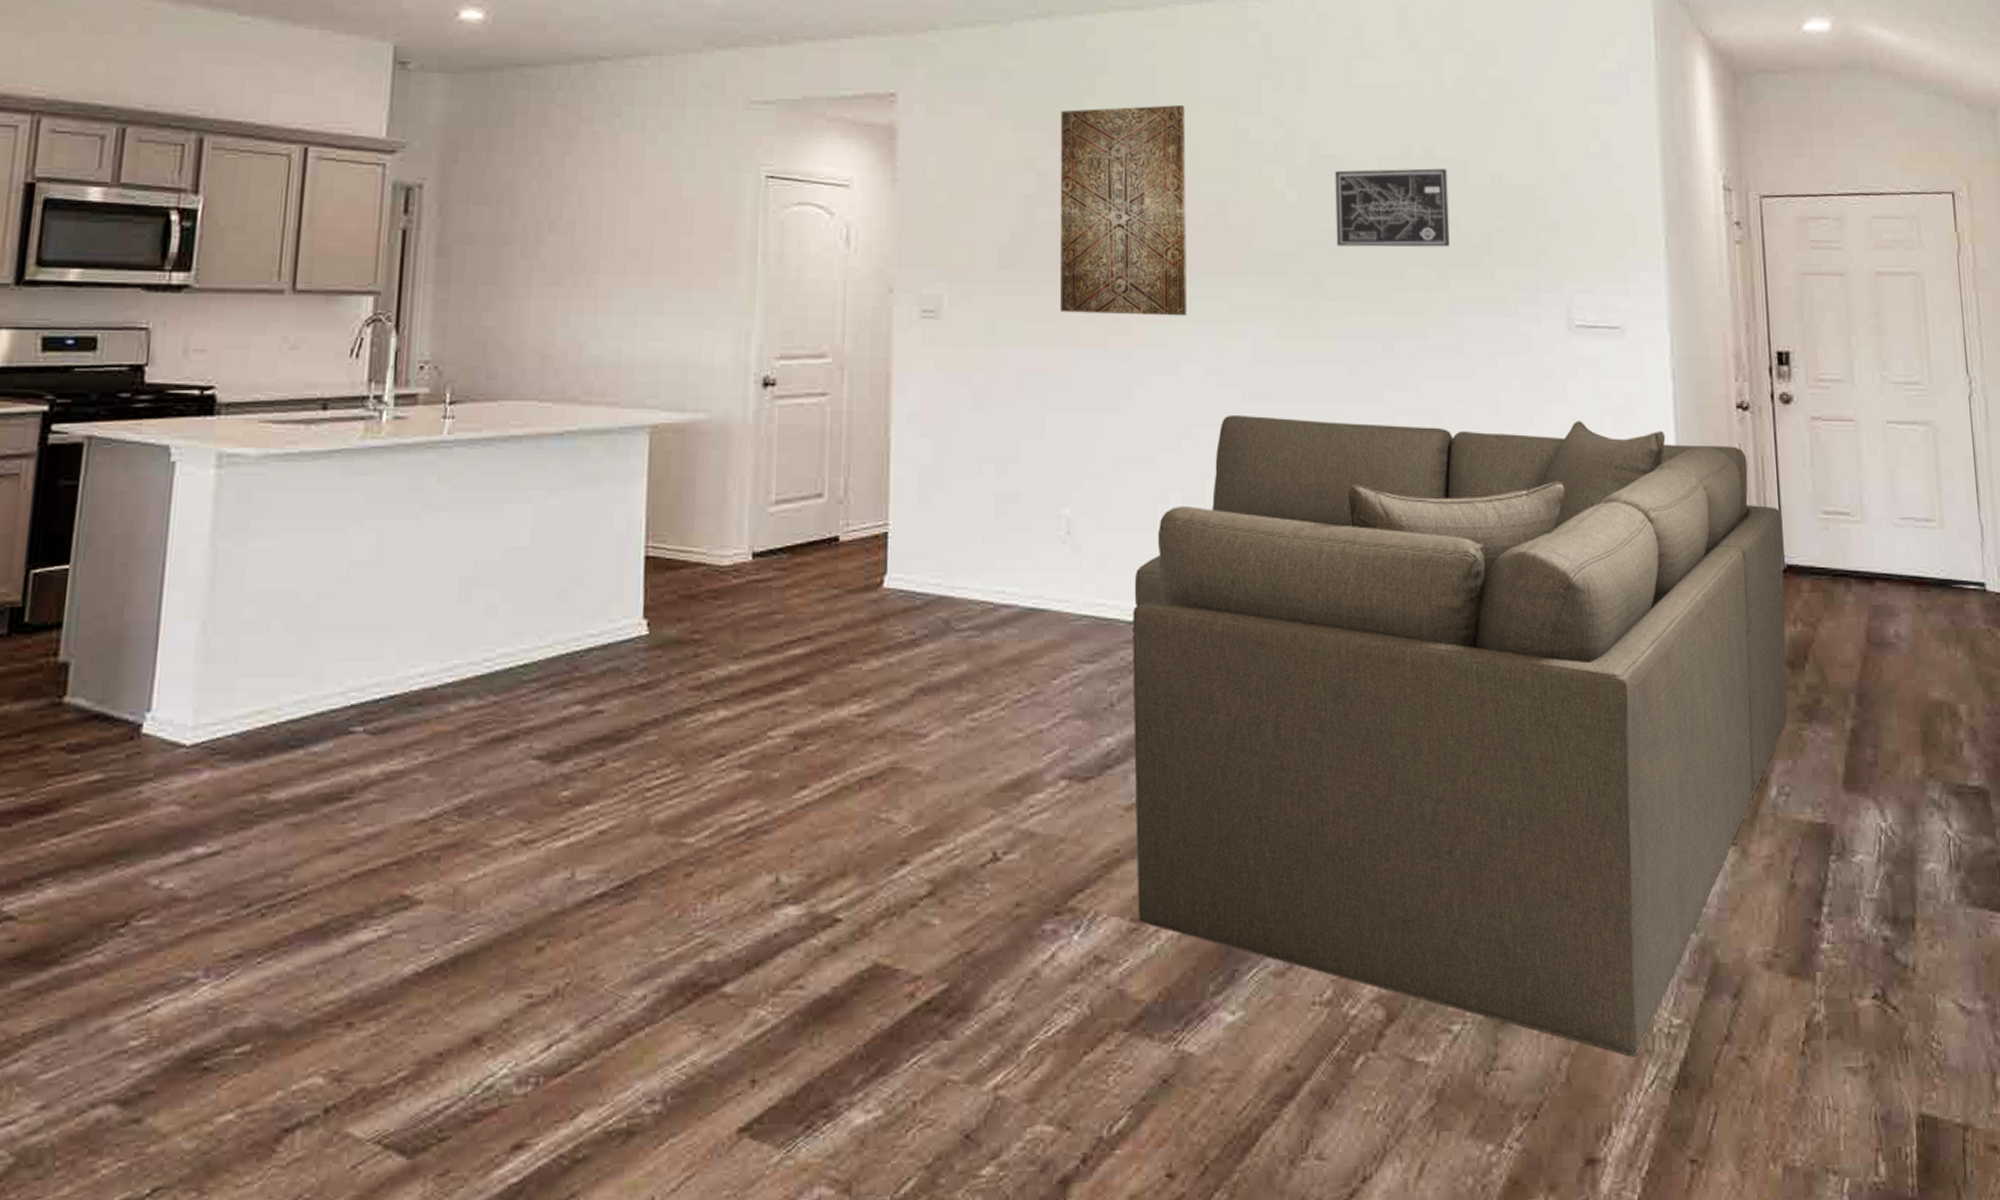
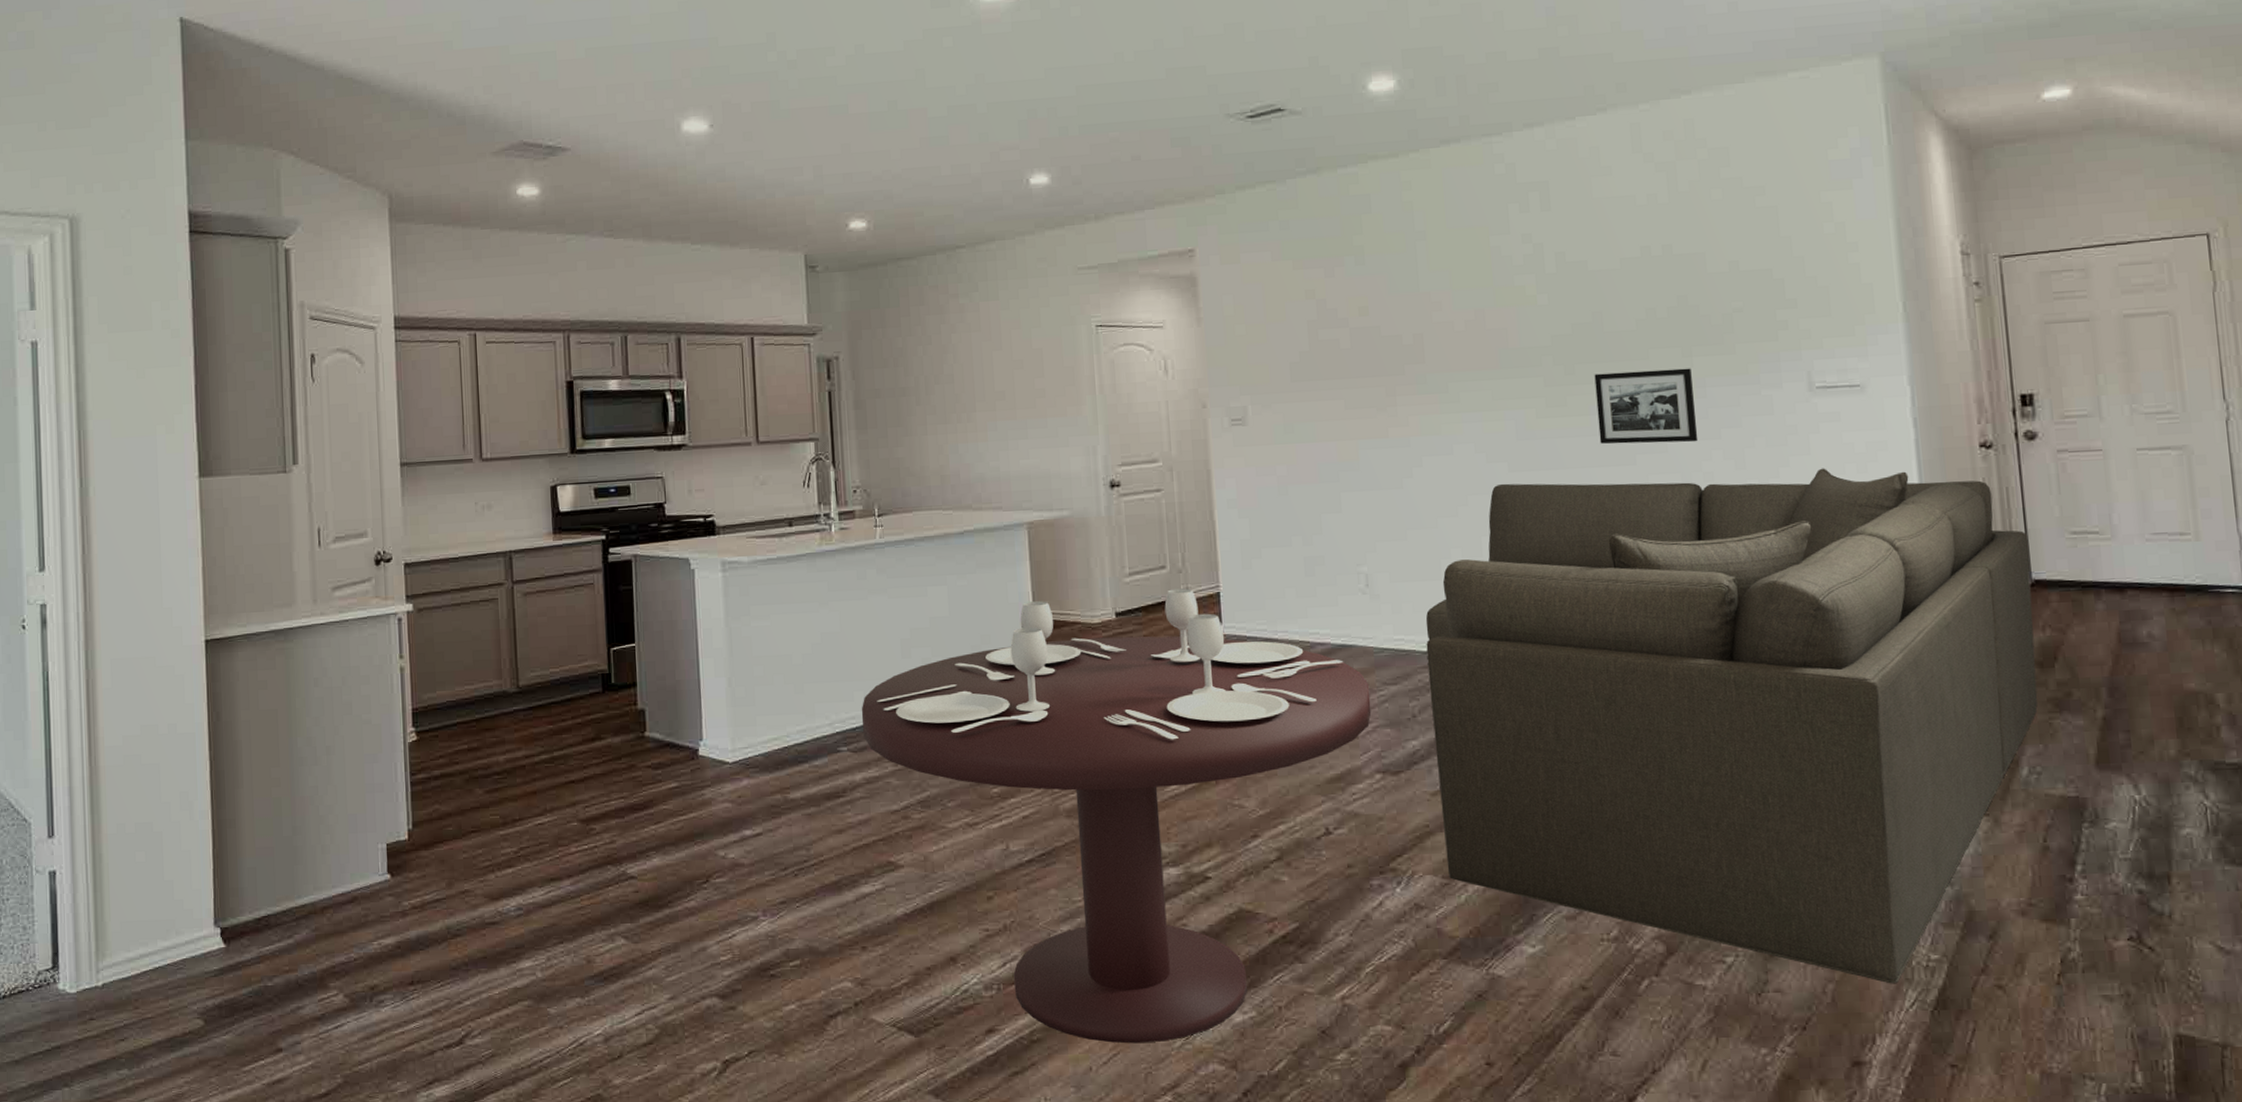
dining table: none [388,525,1061,1161] -> present [861,588,1372,1044]
wall art: present [1059,105,1187,316] -> none [1333,233,1455,412]
wall art: present [1335,168,1450,247] -> none [1580,262,1692,338]
picture frame: none [1343,290,1451,380] -> present [1594,368,1699,444]

